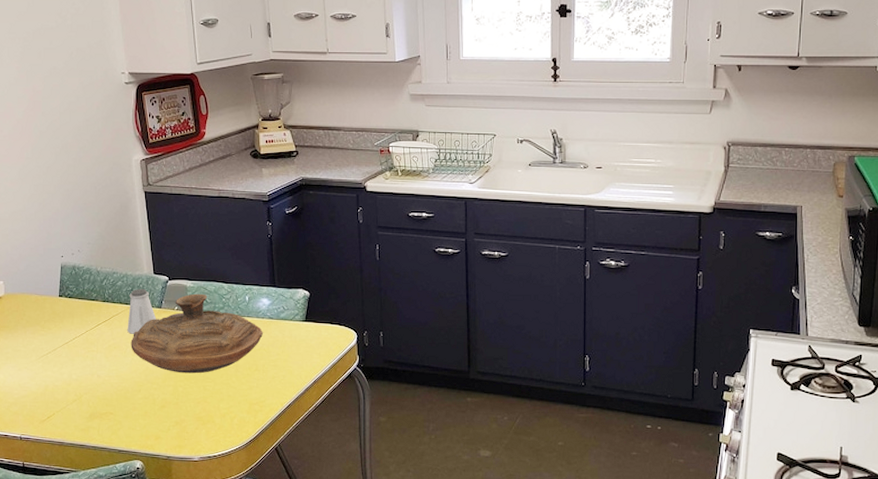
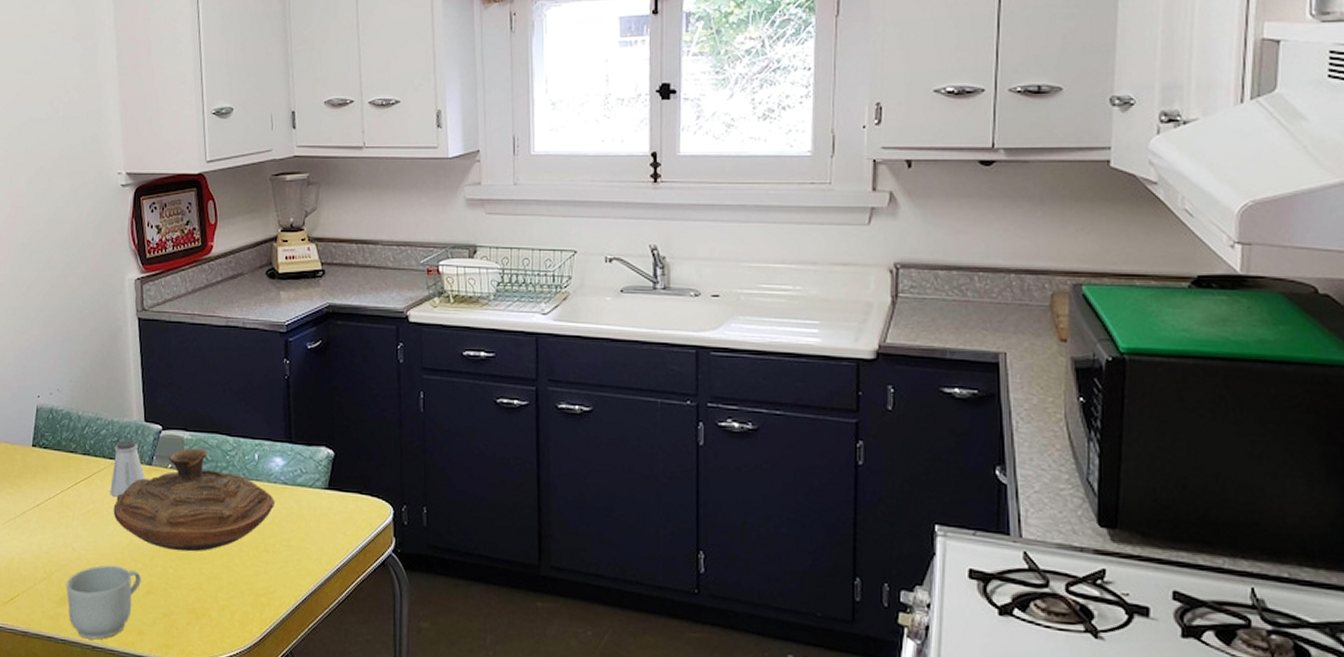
mug: none [94,387,156,445] -> present [66,565,141,640]

